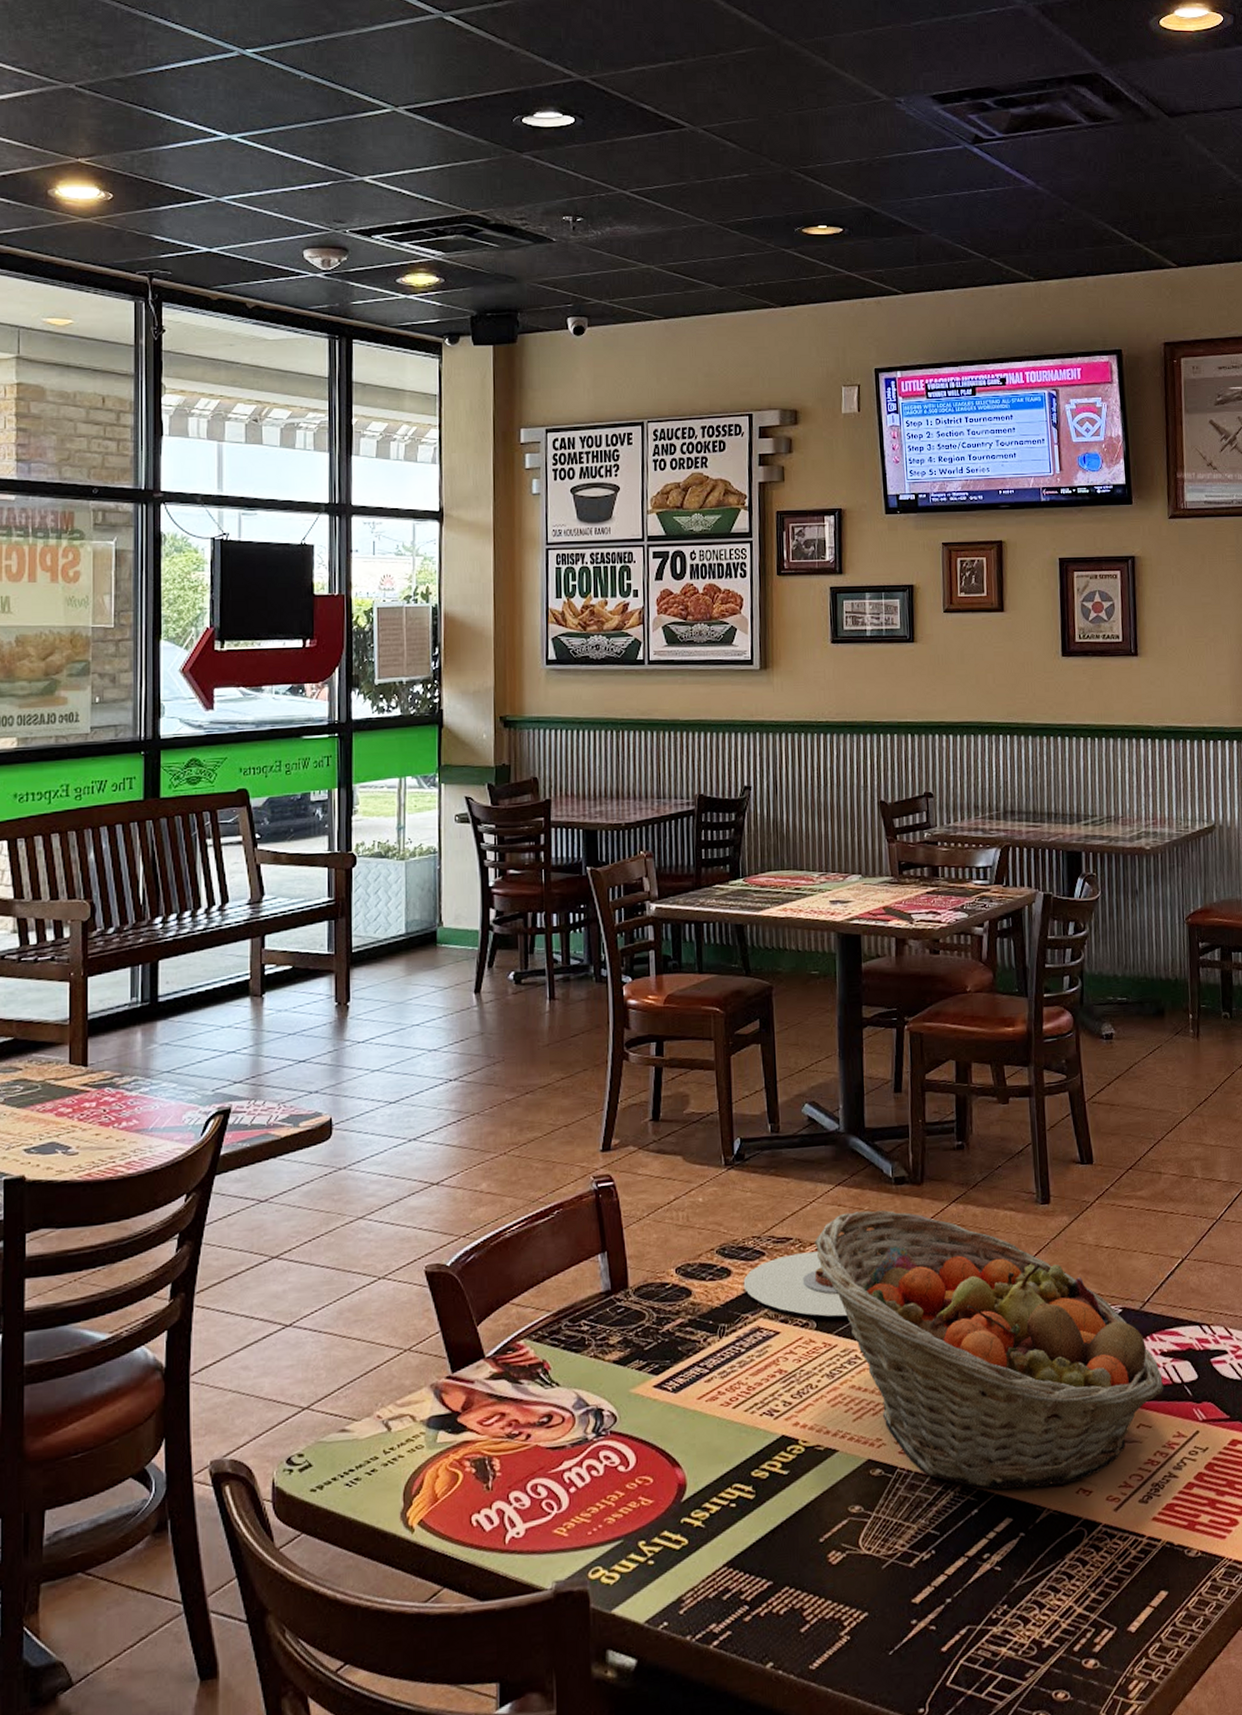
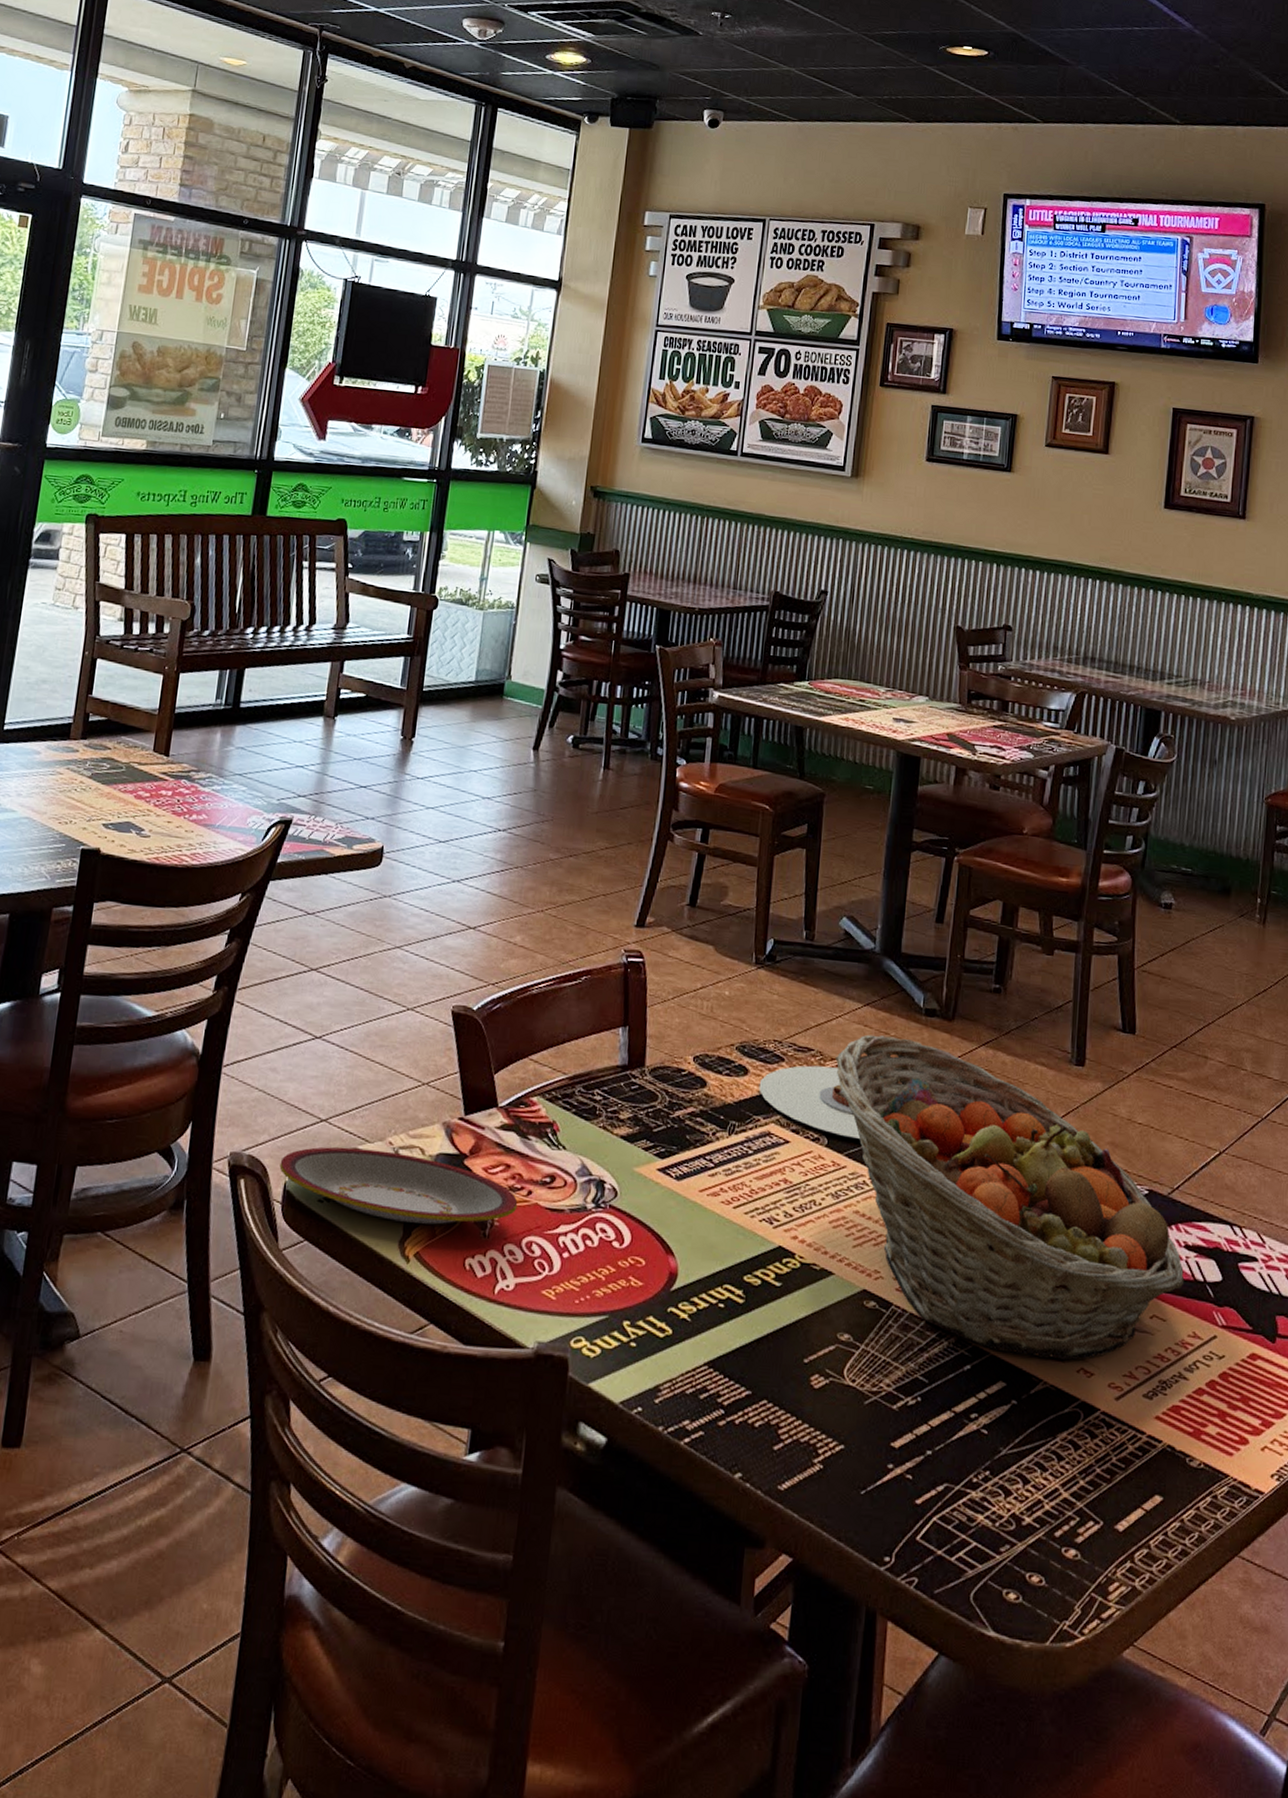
plate: none [265,1424,518,1494] -> present [279,1147,518,1225]

